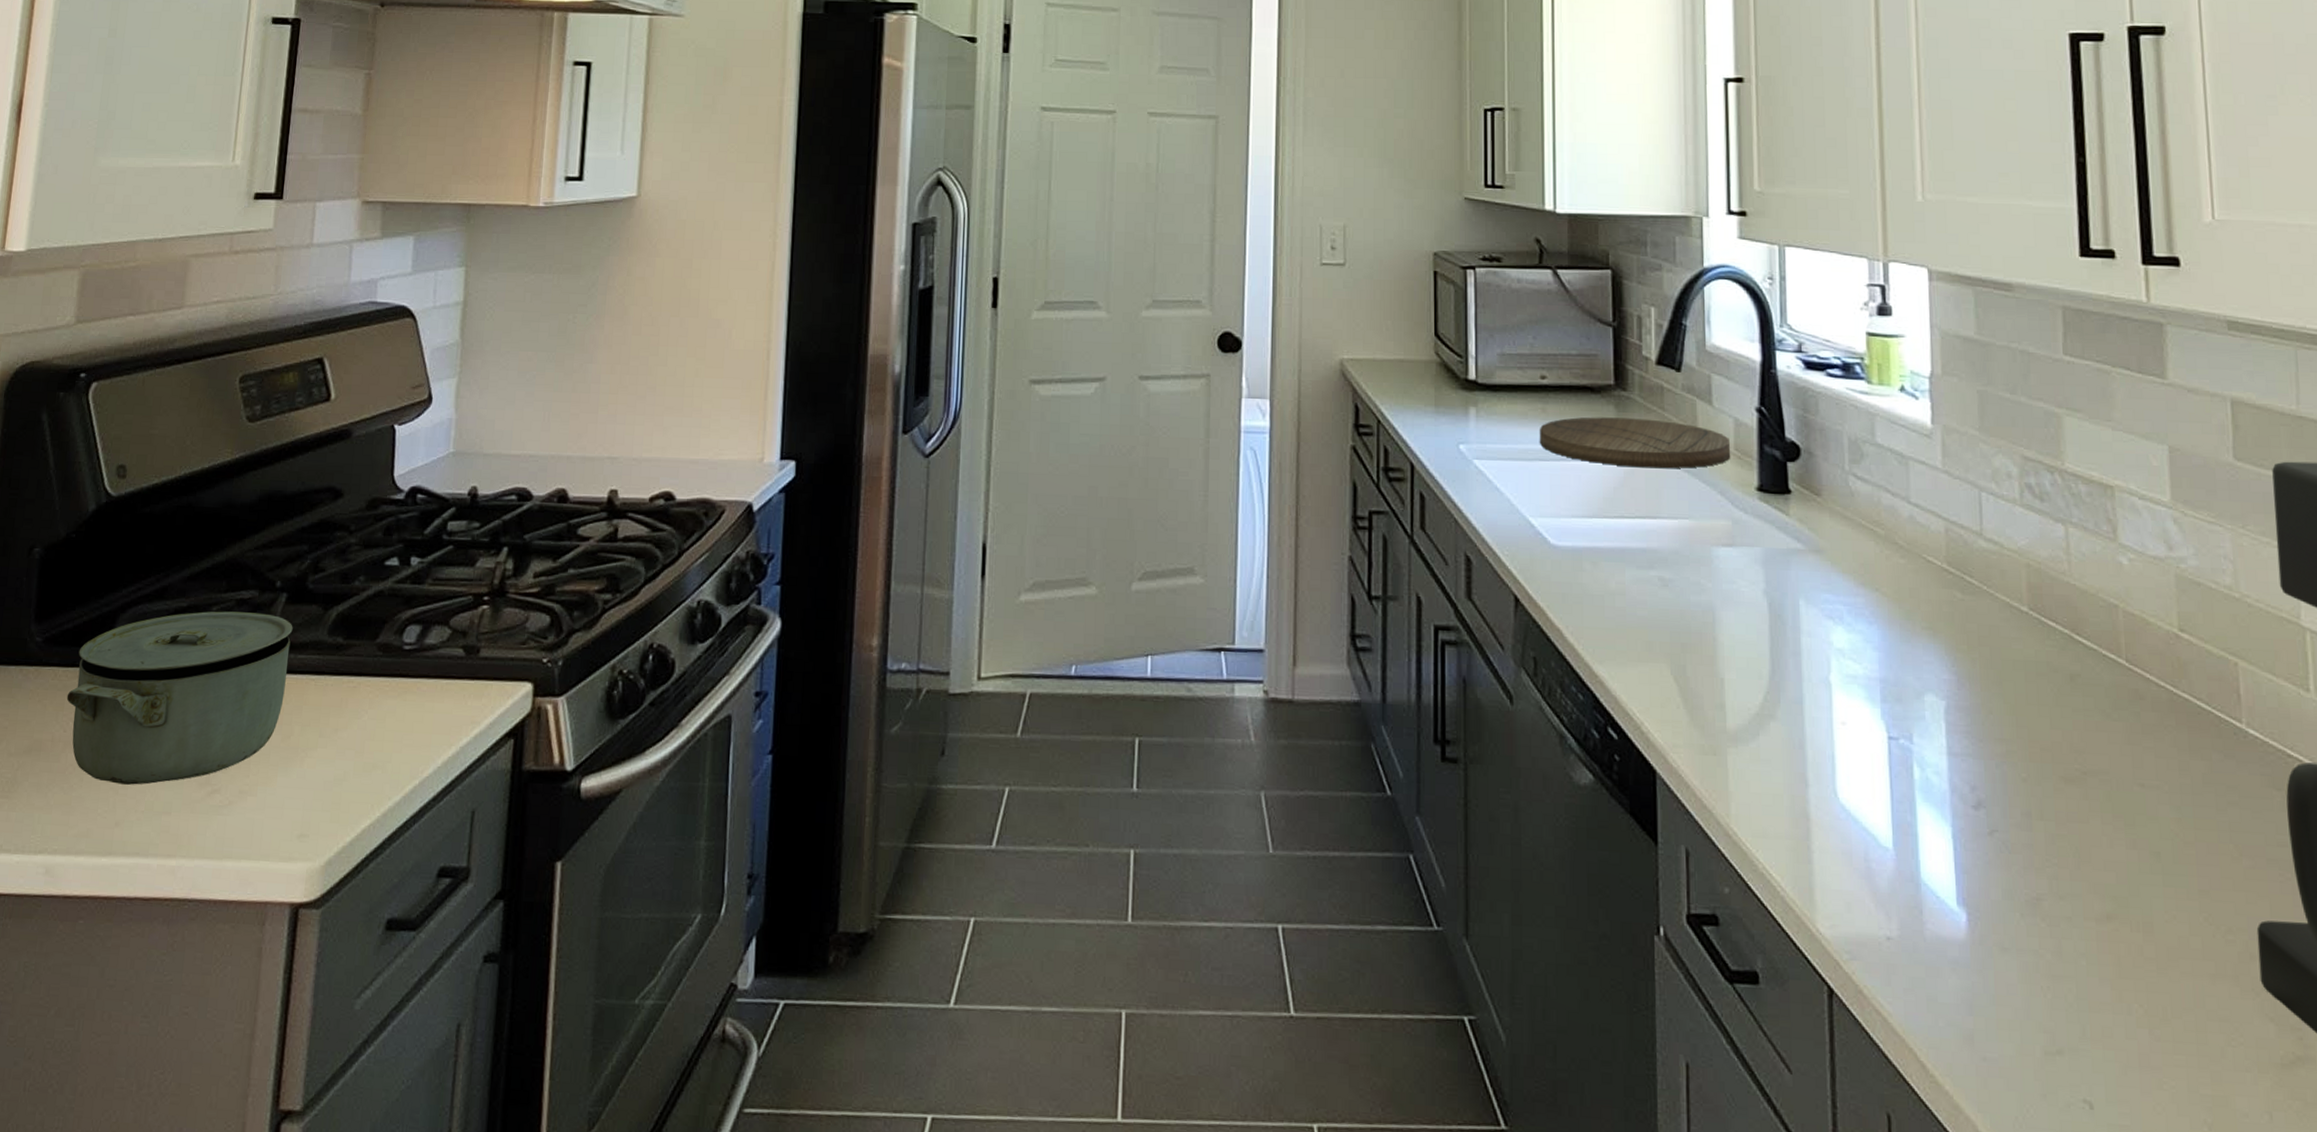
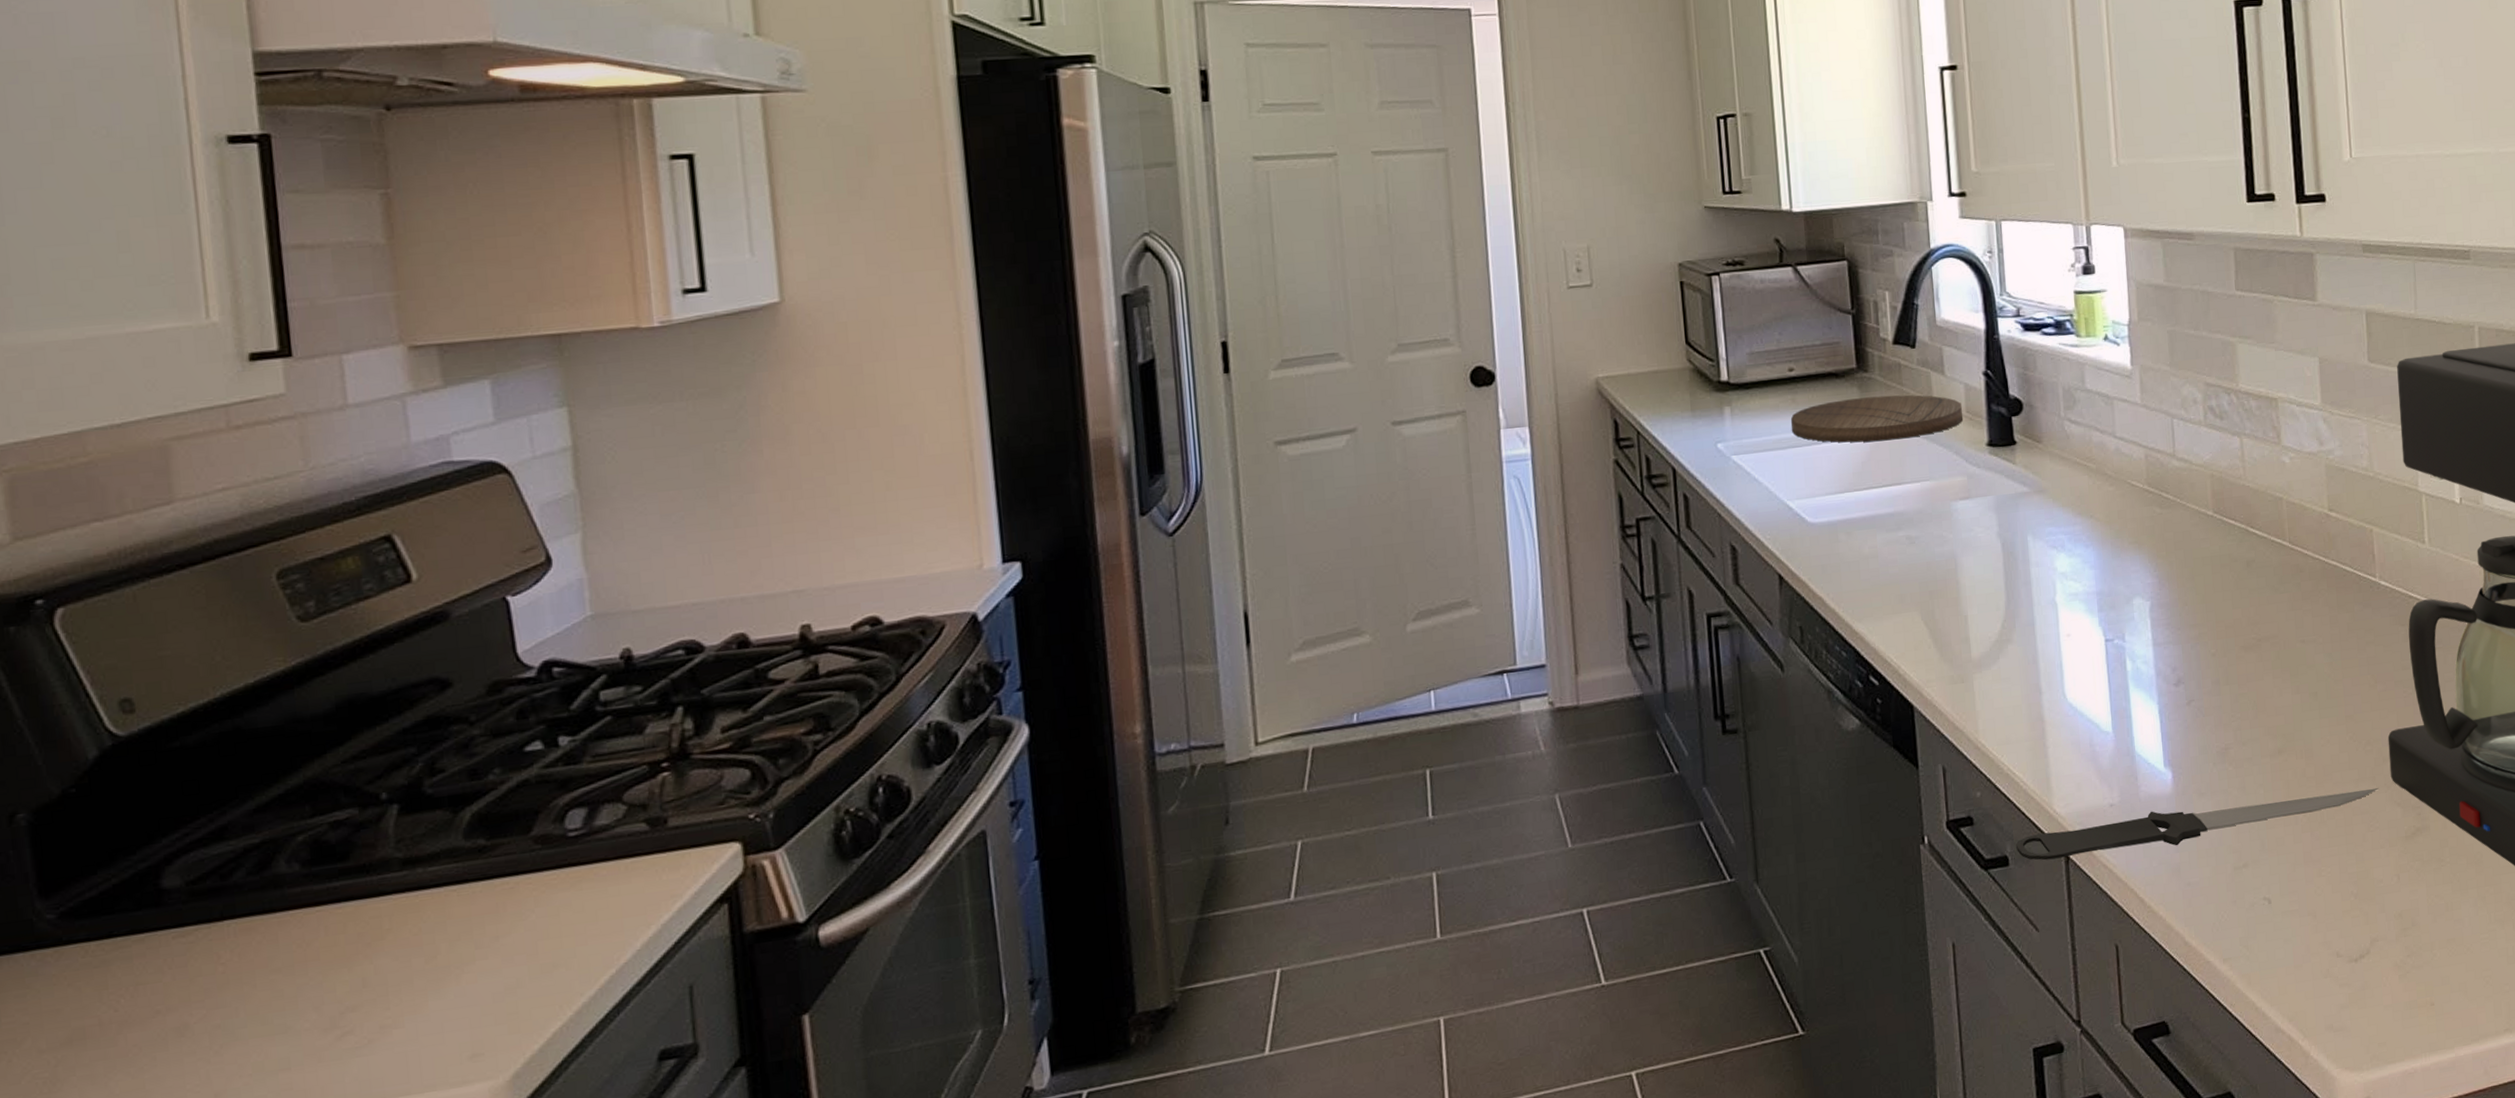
cooking pot: present [66,611,293,785] -> none [109,830,419,1055]
knife: none [1768,953,2245,1007] -> present [2015,788,2379,861]

